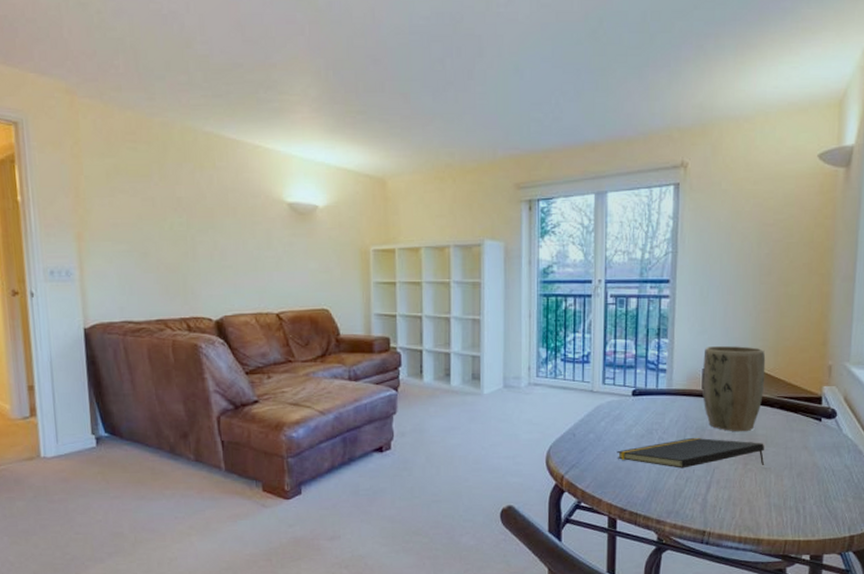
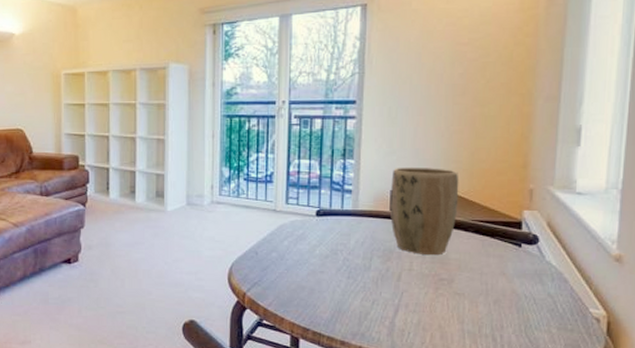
notepad: present [617,437,765,469] -> none [300,259,458,290]

